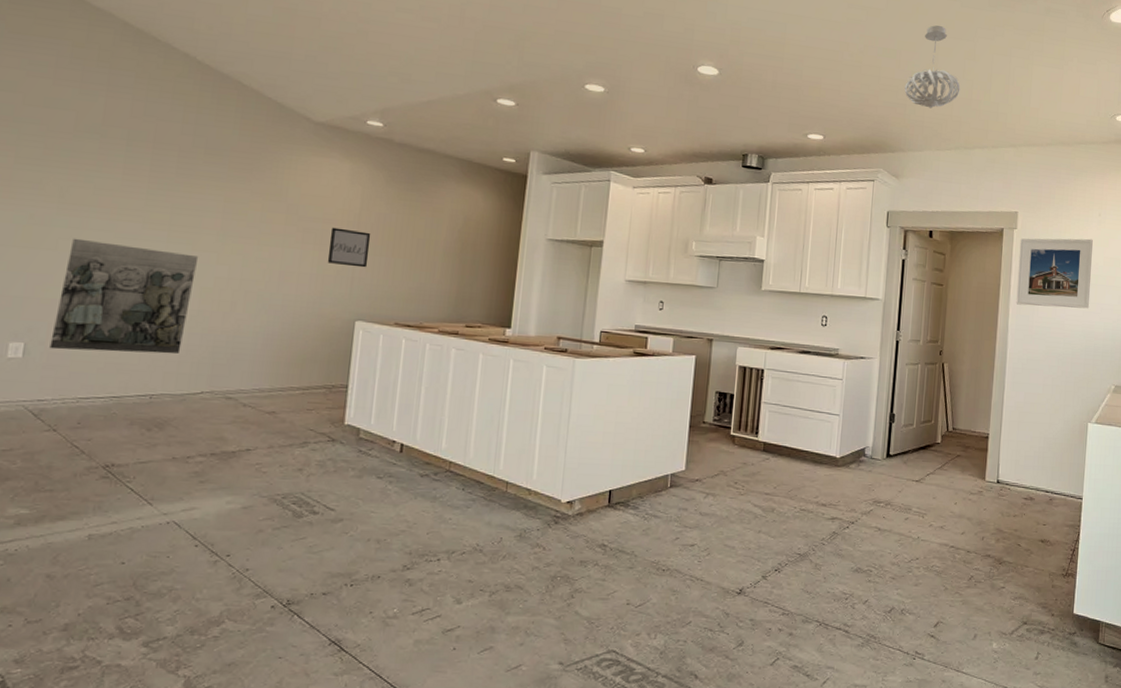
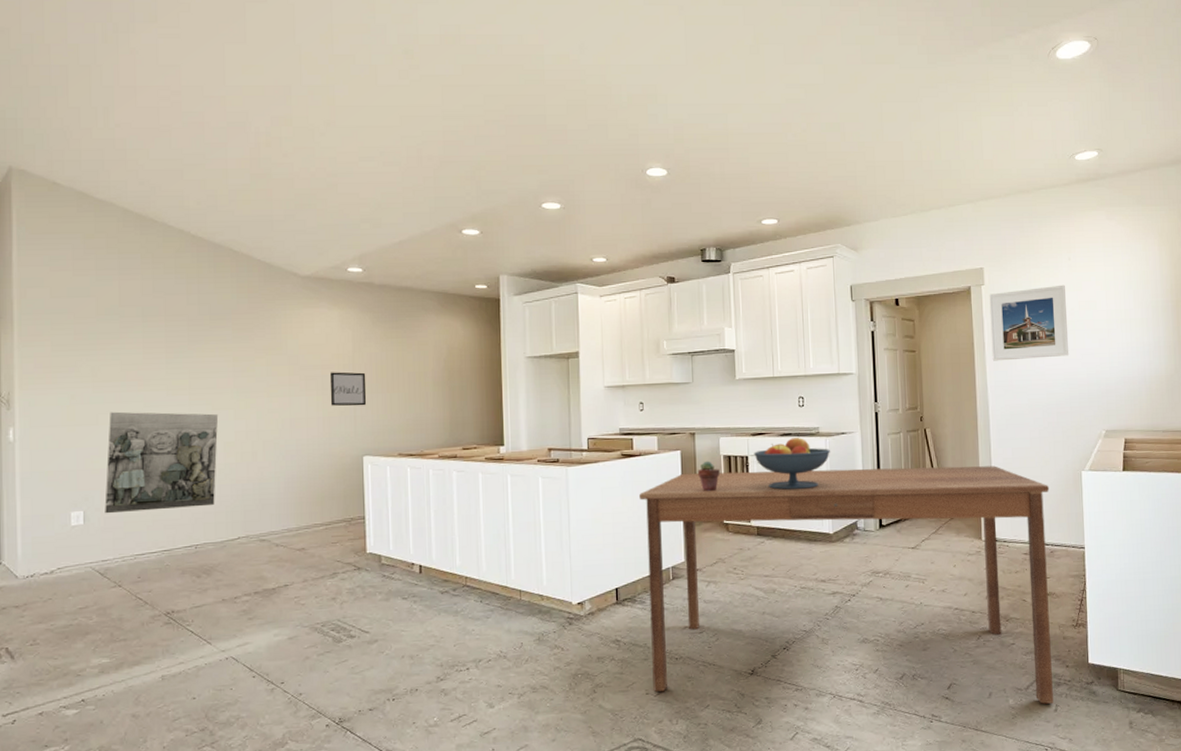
dining table: none [635,379,1056,651] -> present [639,466,1053,704]
potted succulent: none [710,369,733,401] -> present [697,461,720,491]
fruit bowl: none [770,356,847,410] -> present [754,436,830,490]
pendant light: present [904,25,960,109] -> none [852,92,909,176]

